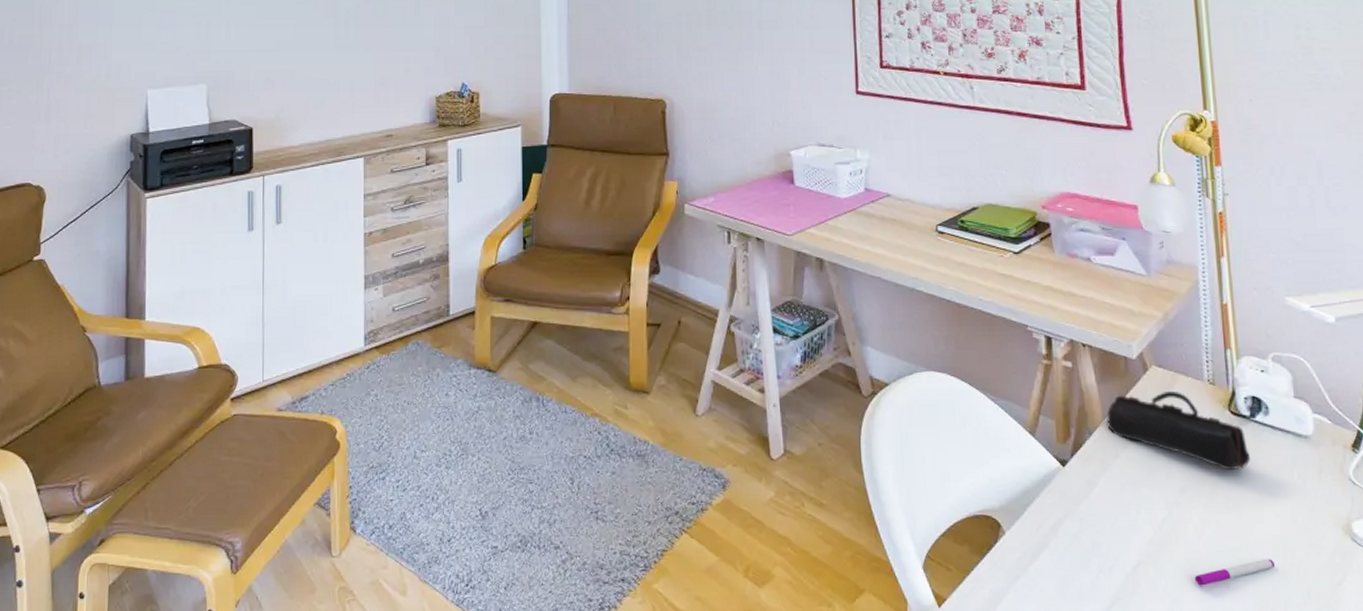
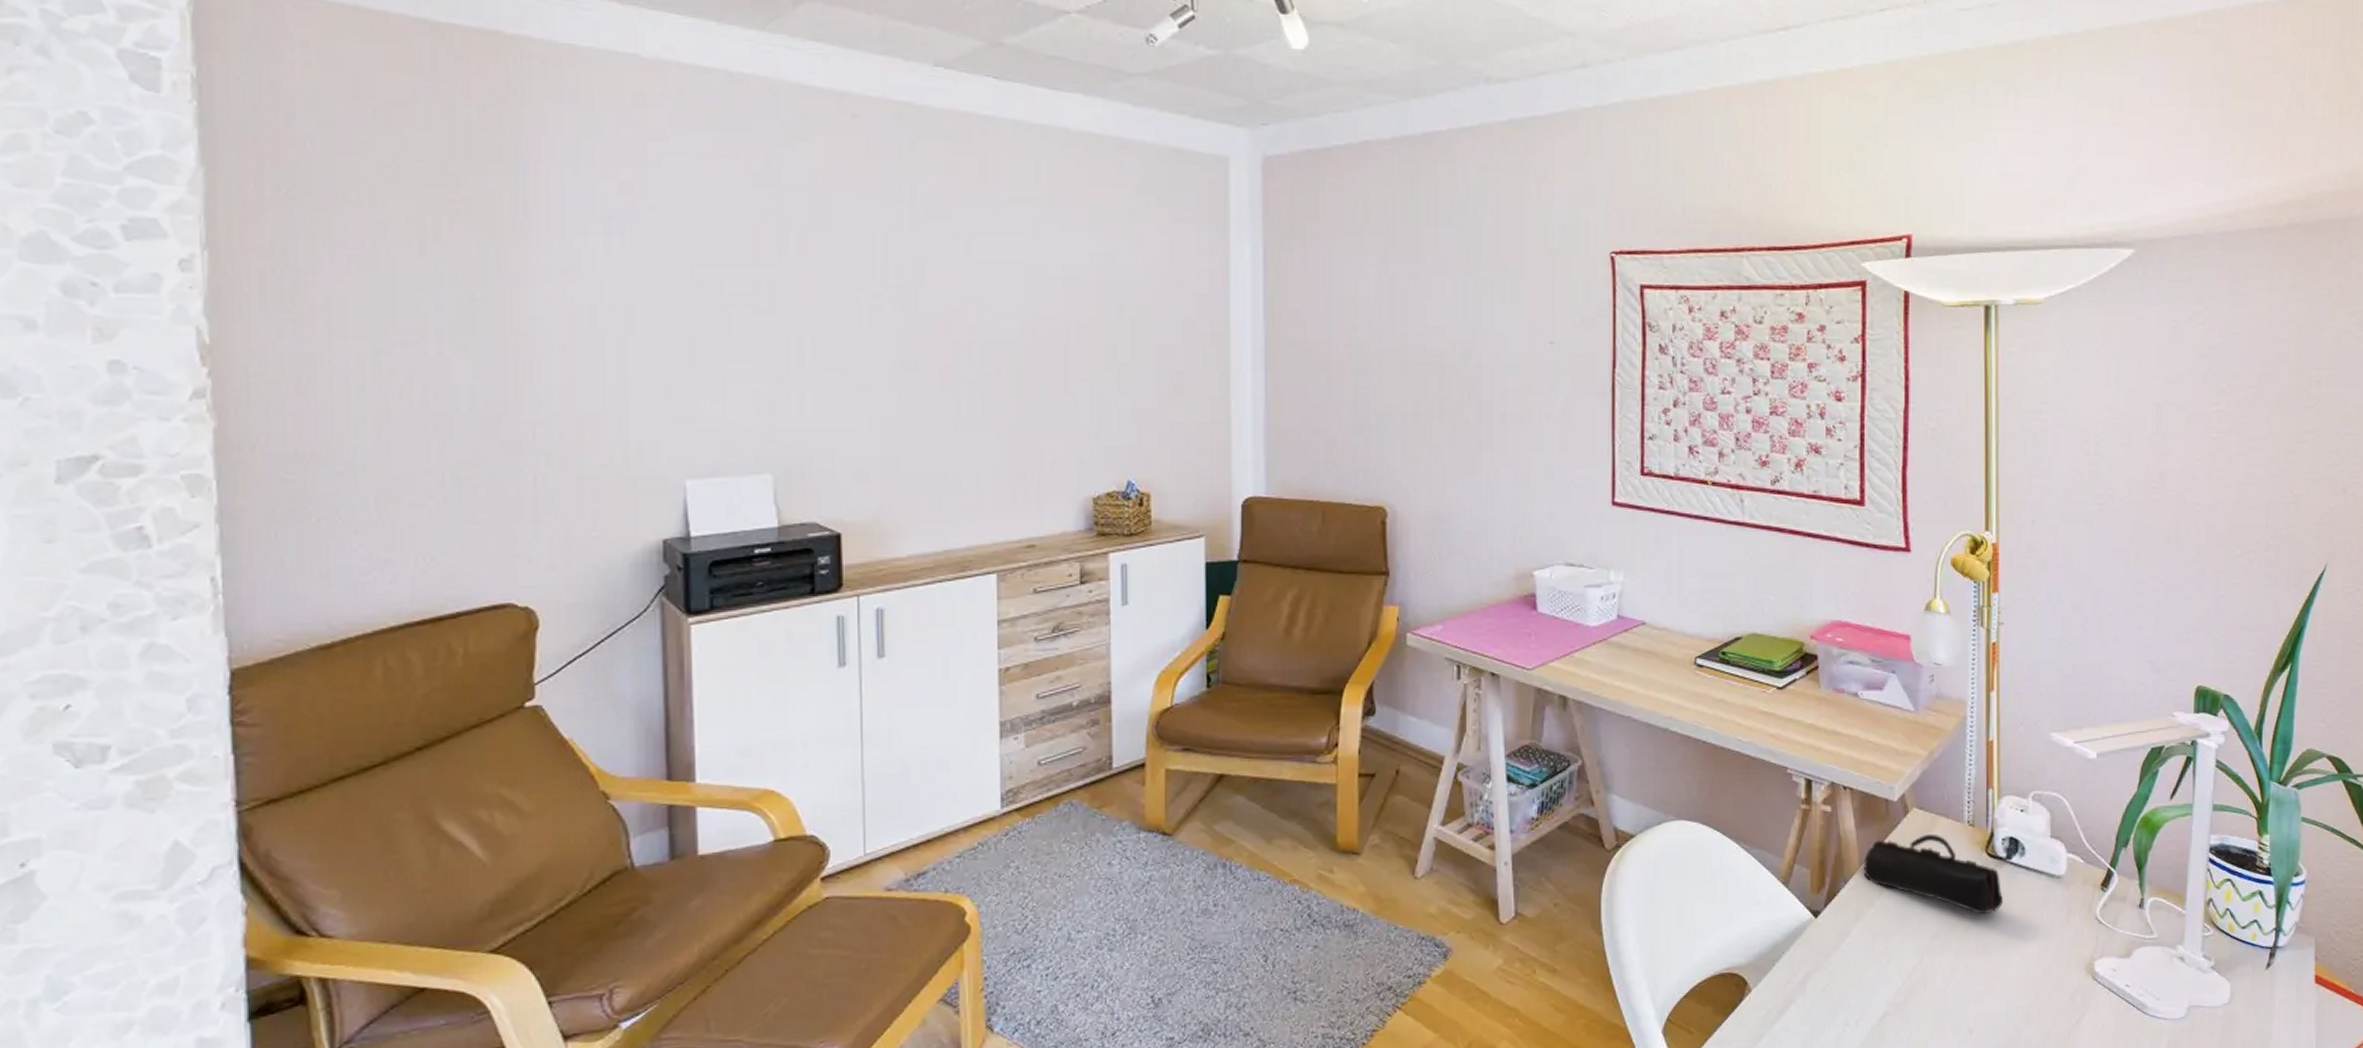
pen: present [1194,559,1276,586] -> none [1939,1002,2019,1033]

